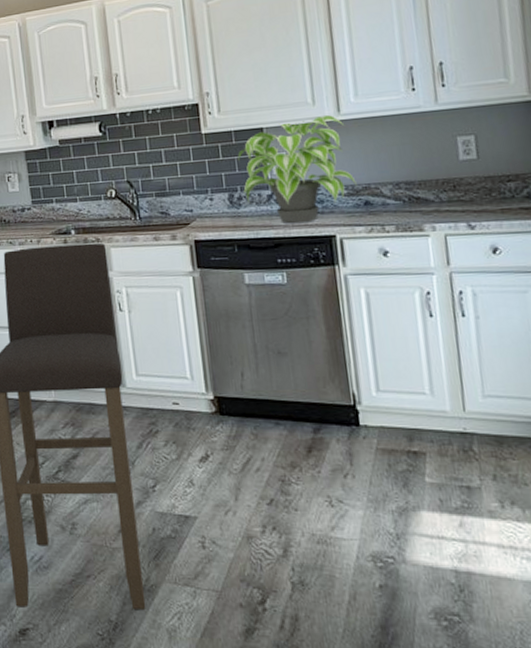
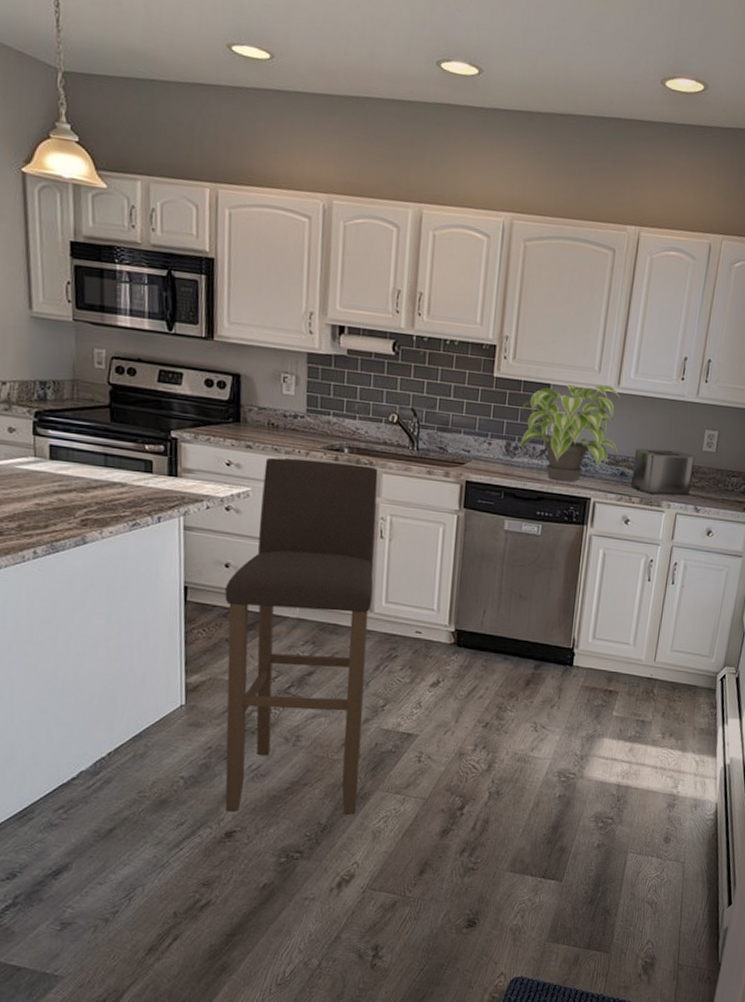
toaster: none [375,166,457,220] -> present [631,448,695,496]

